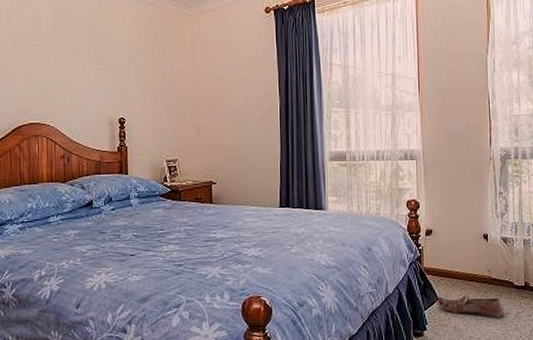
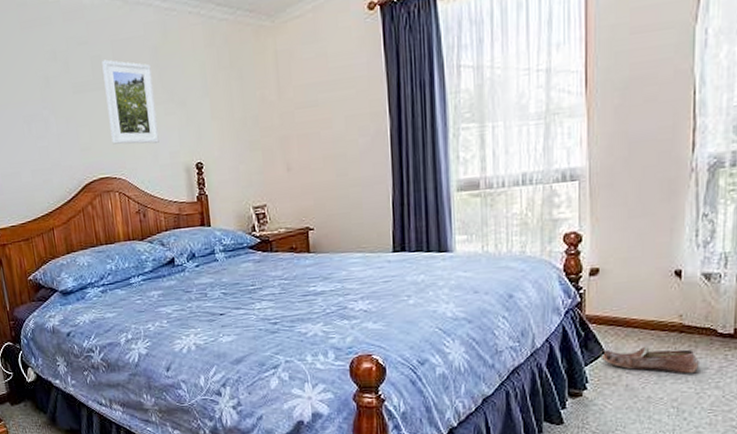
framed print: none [42,22,88,98] -> present [102,59,159,145]

